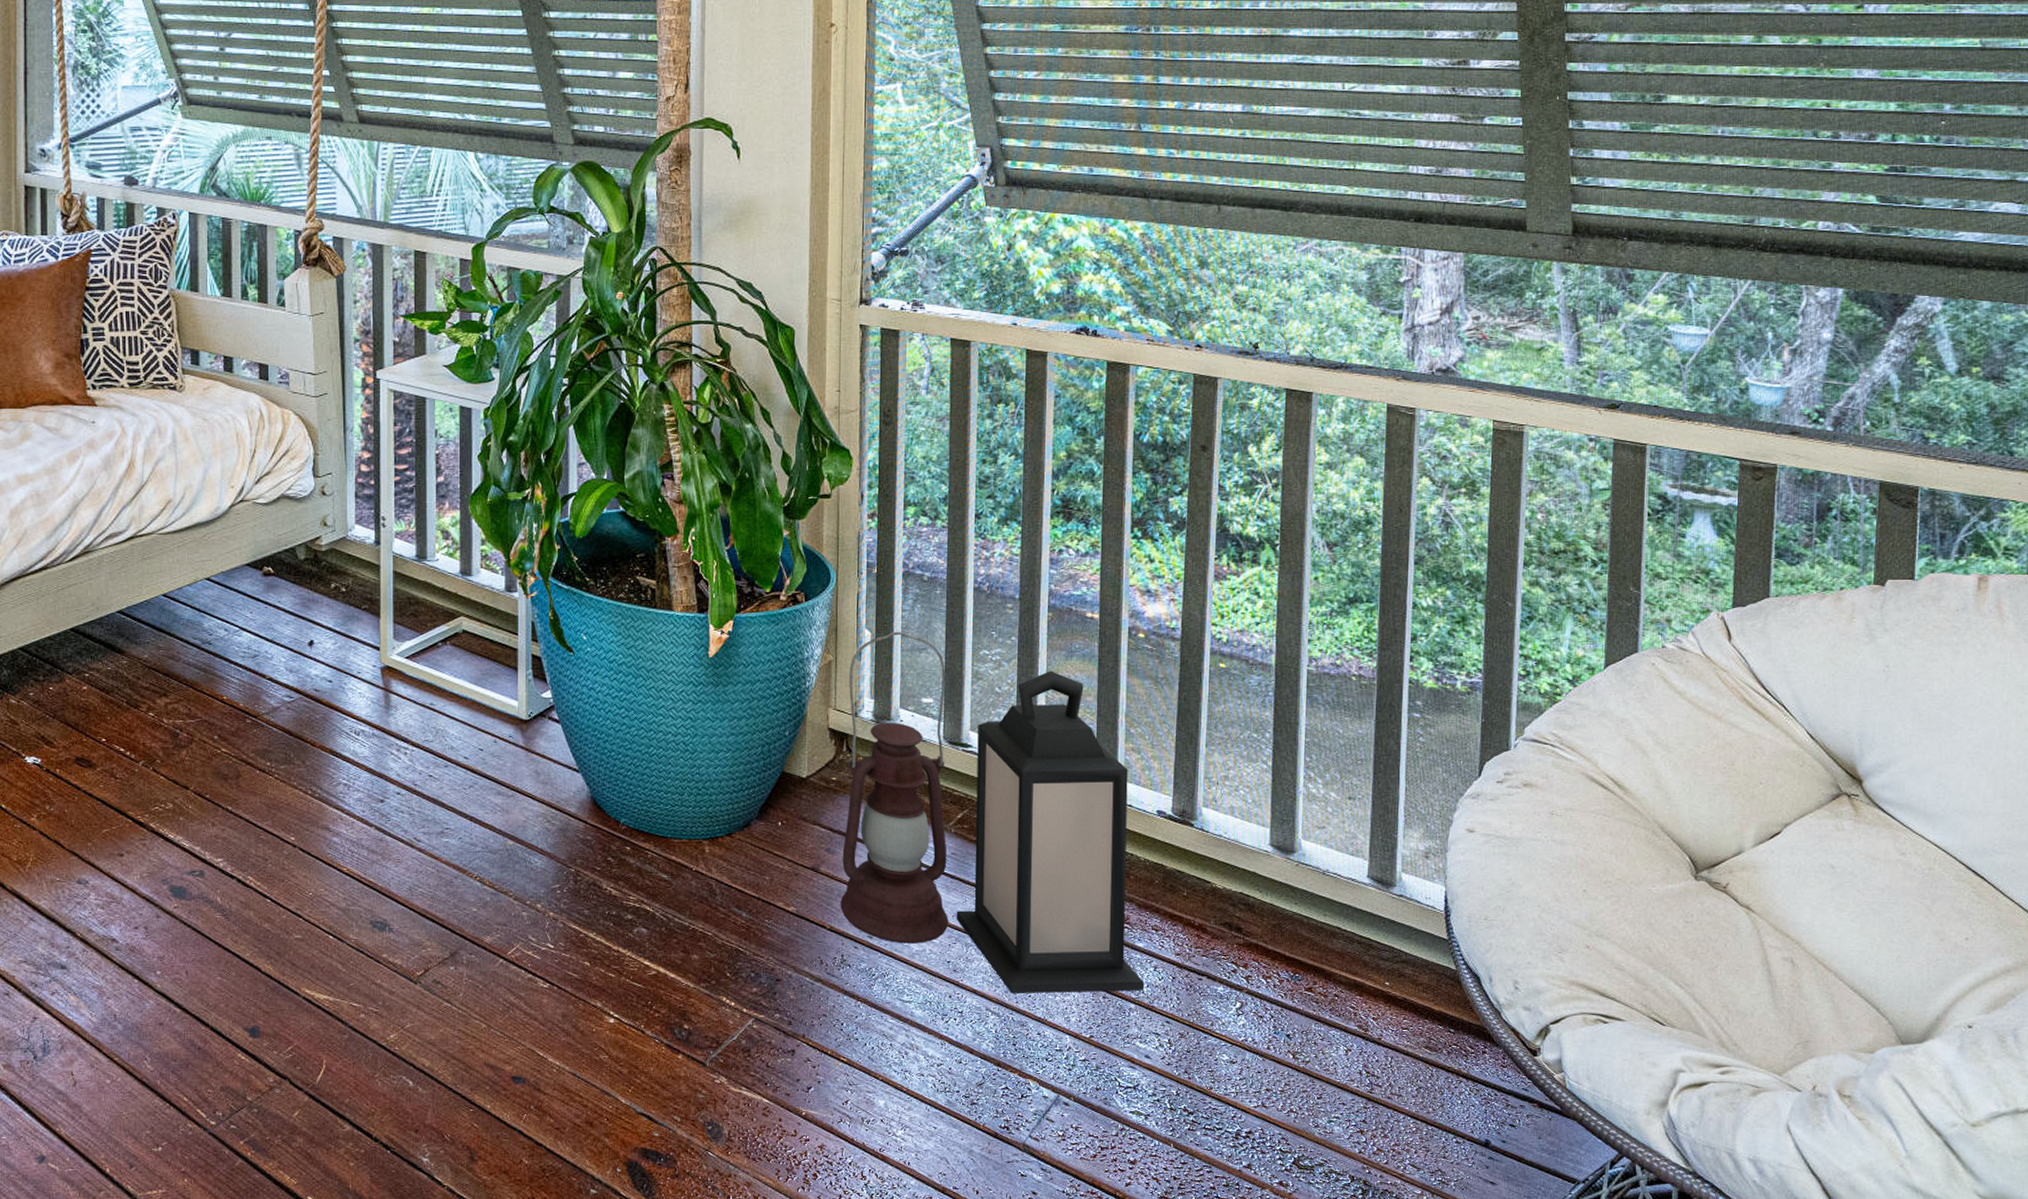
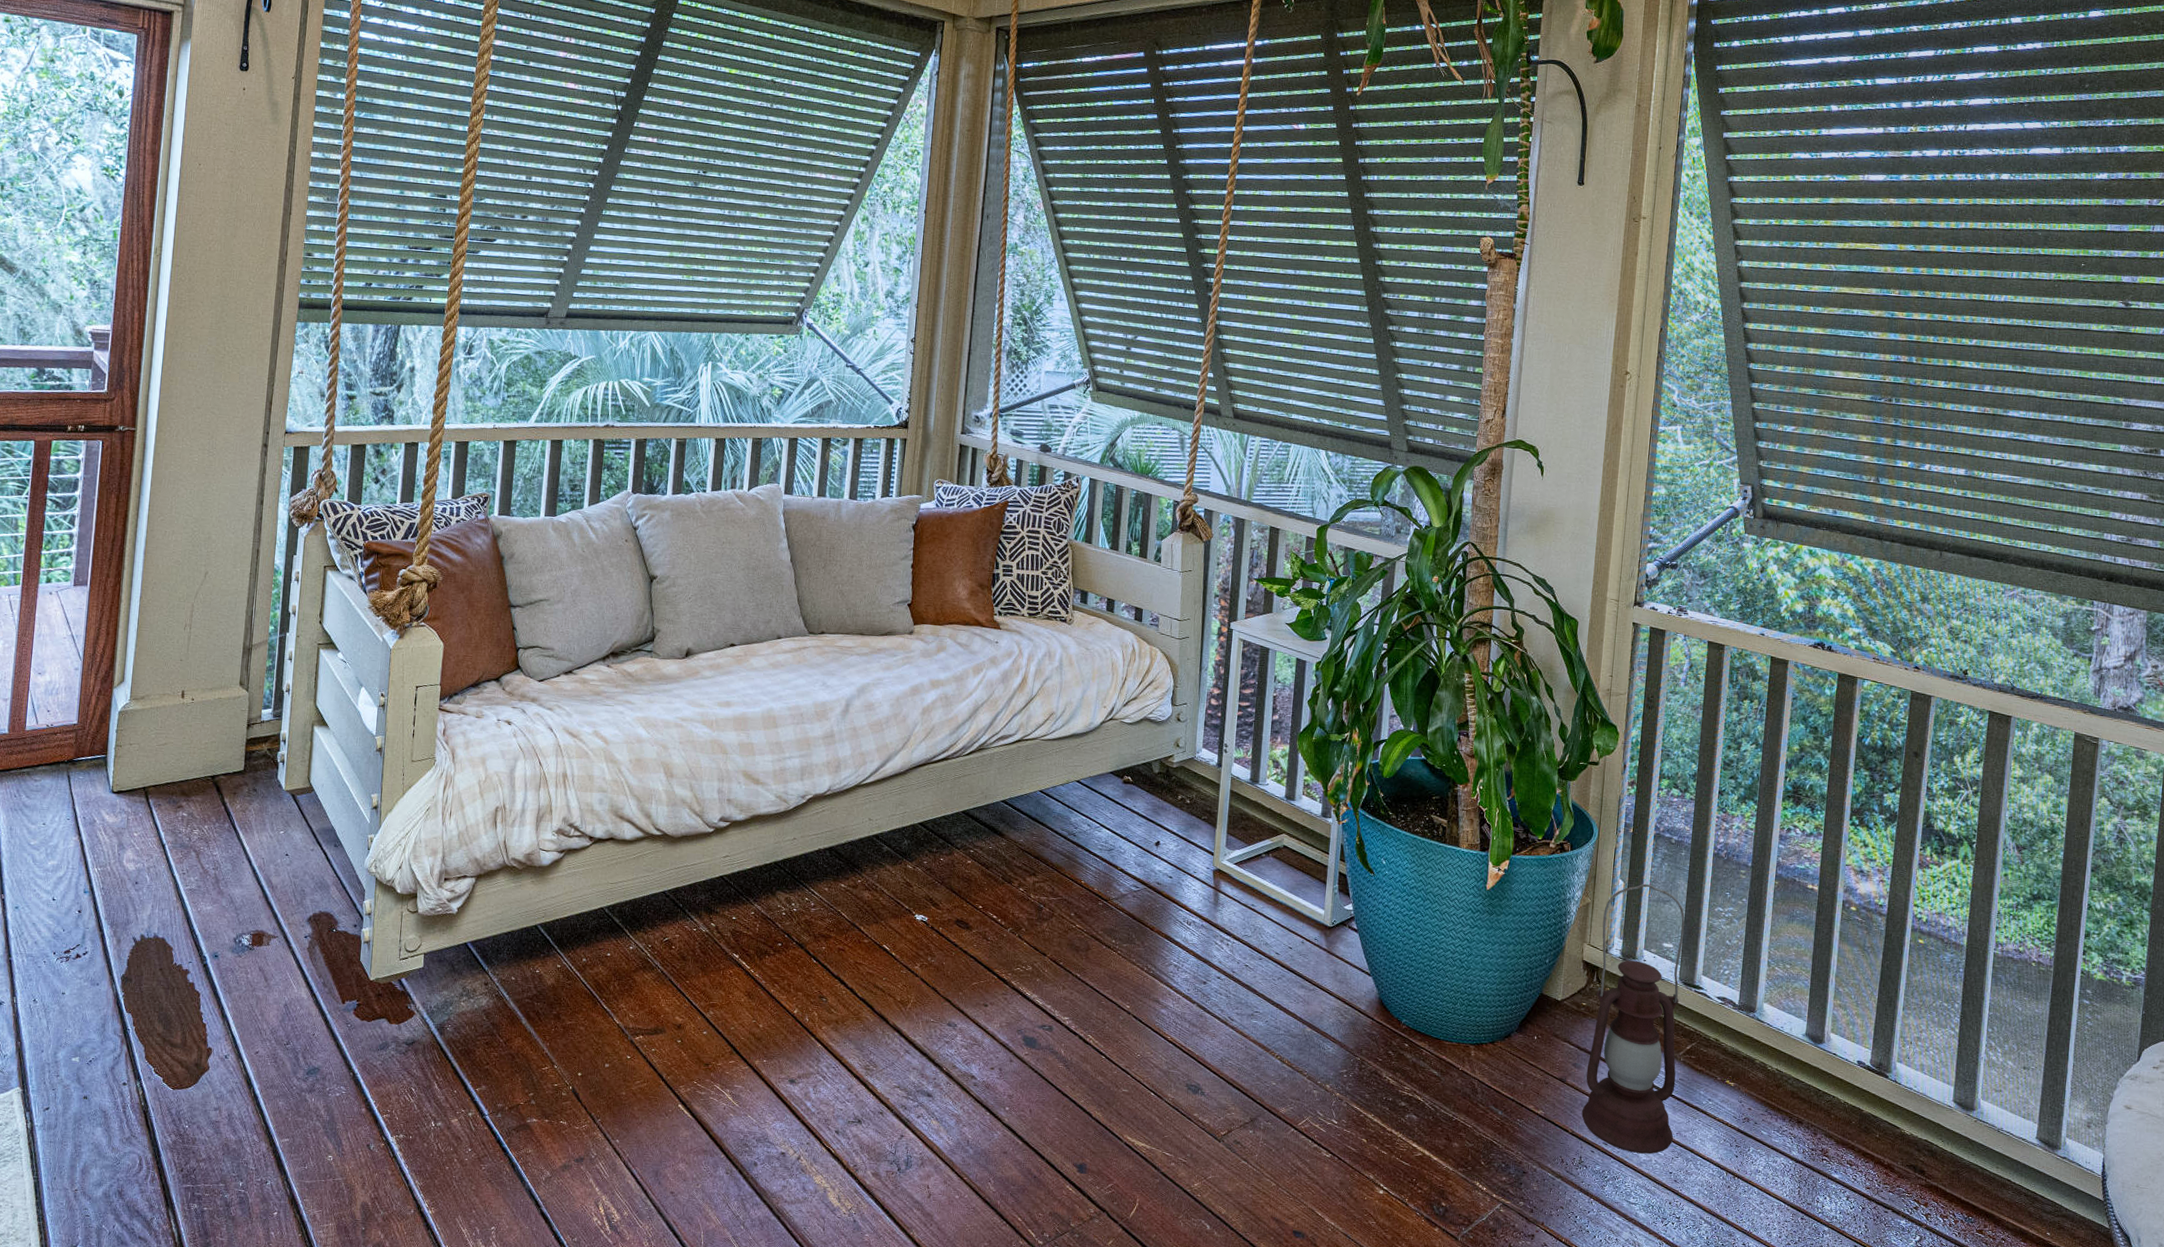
lantern: present [956,671,1144,994] -> none [1679,930,1837,1217]

